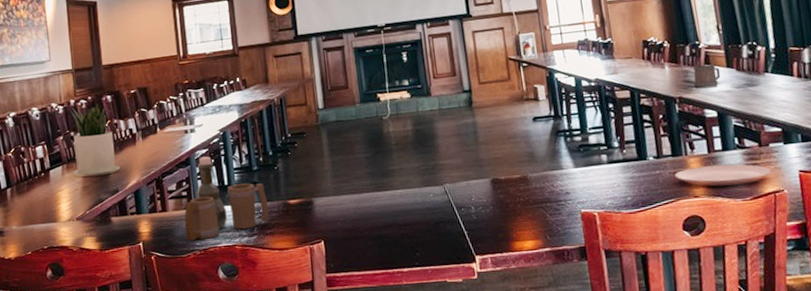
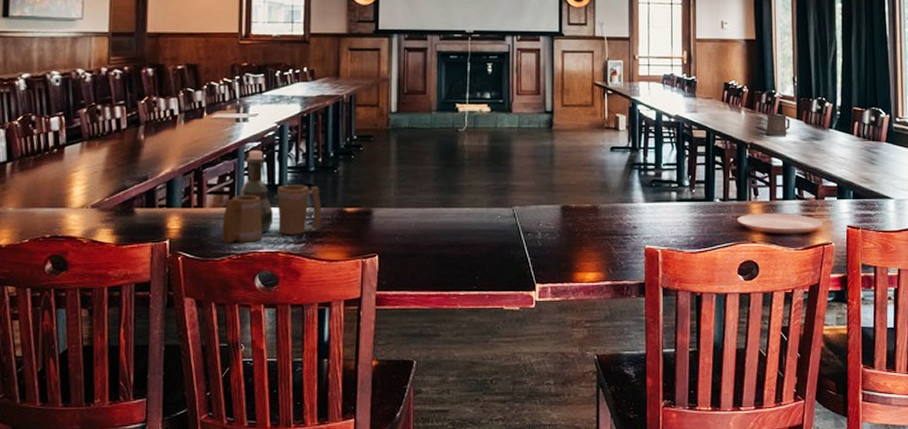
planter: present [70,104,121,178] -> none [93,76,154,159]

